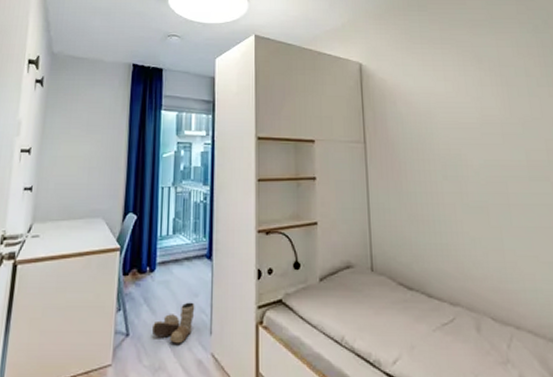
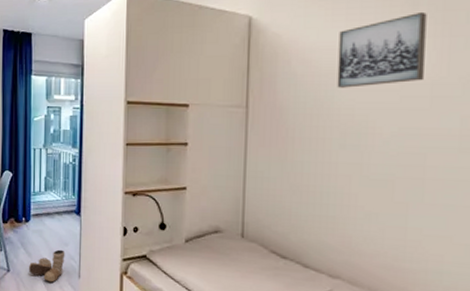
wall art: none [430,66,495,126] -> present [337,11,427,88]

